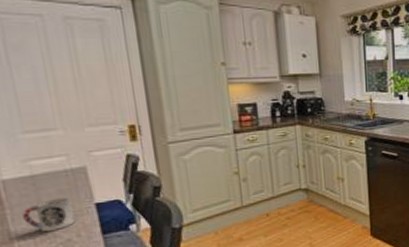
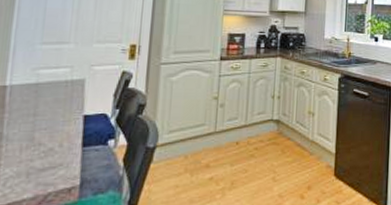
cup: present [22,197,75,231] -> none [17,106,63,138]

